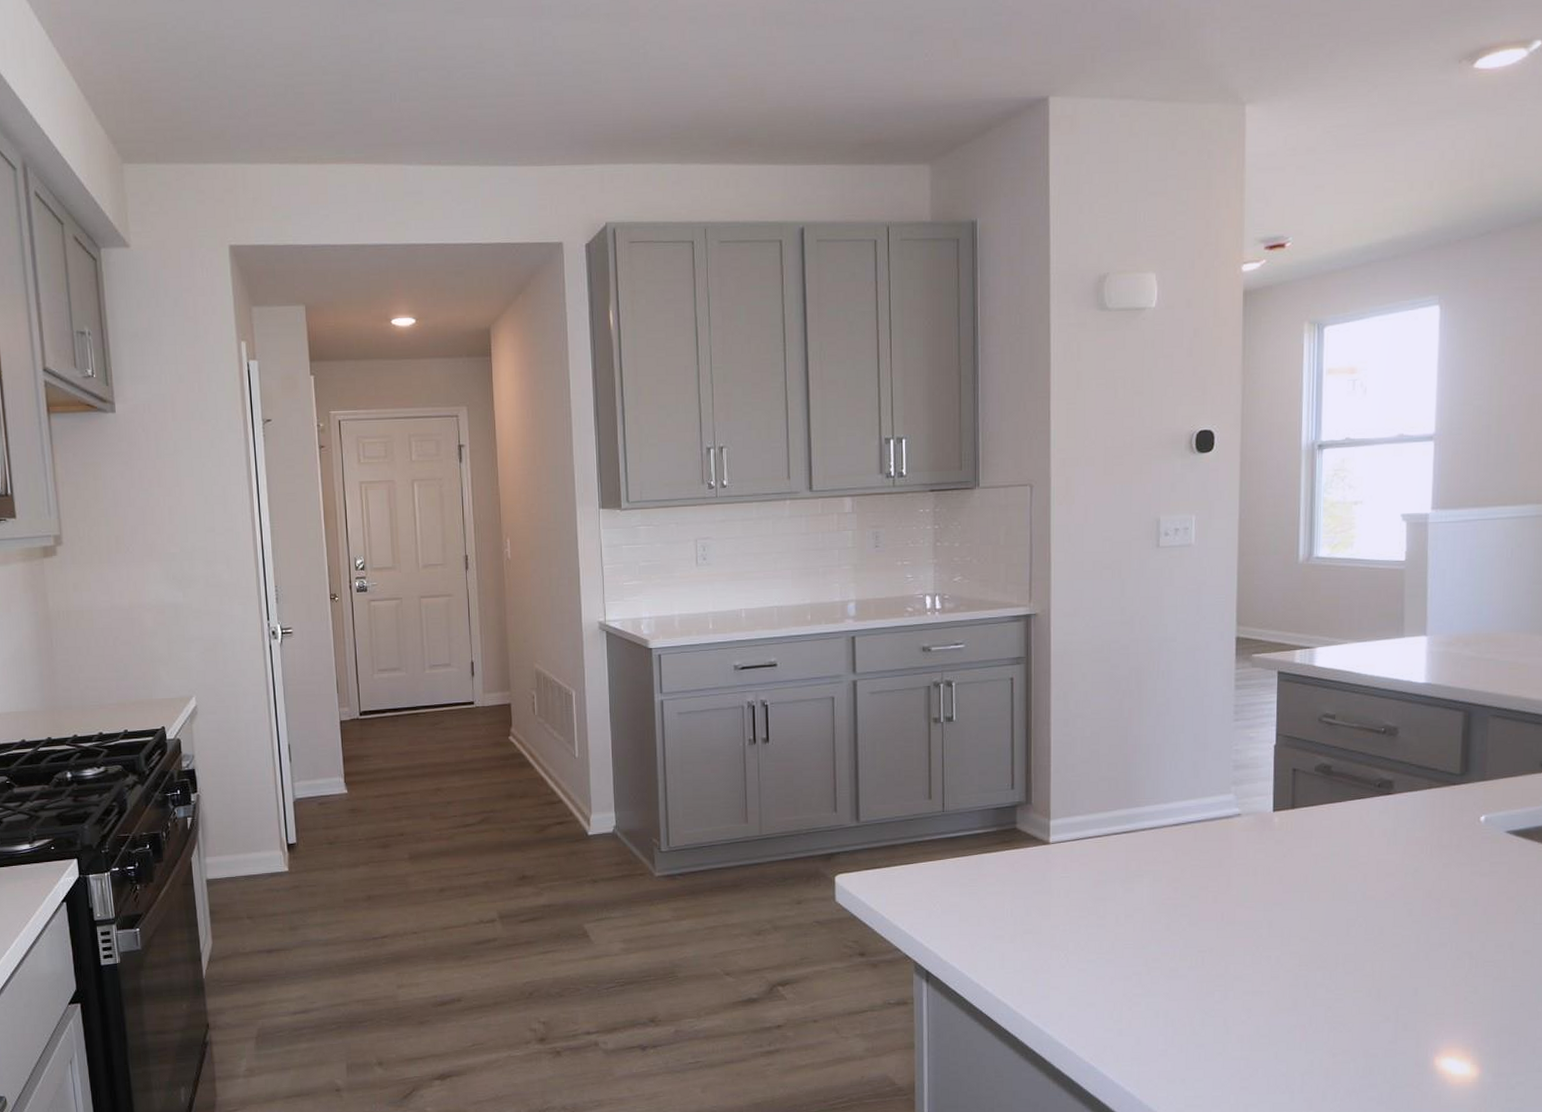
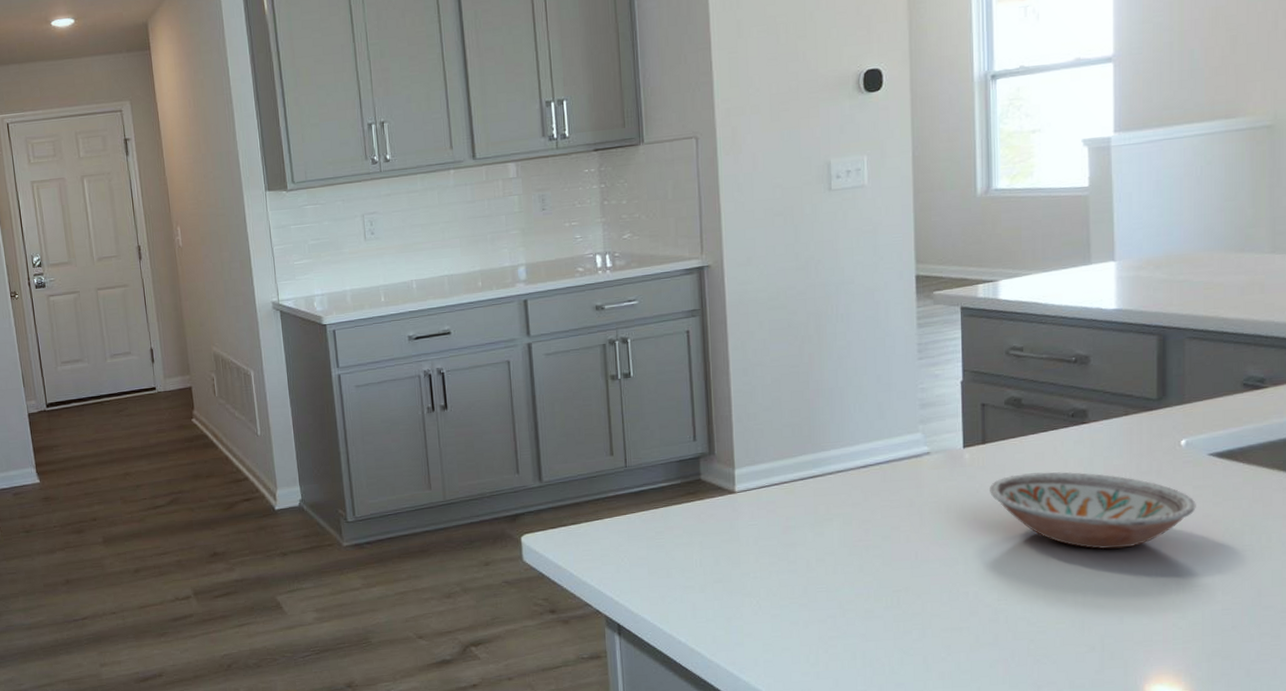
bowl: none [1296,840,1492,920] -> present [990,471,1196,550]

